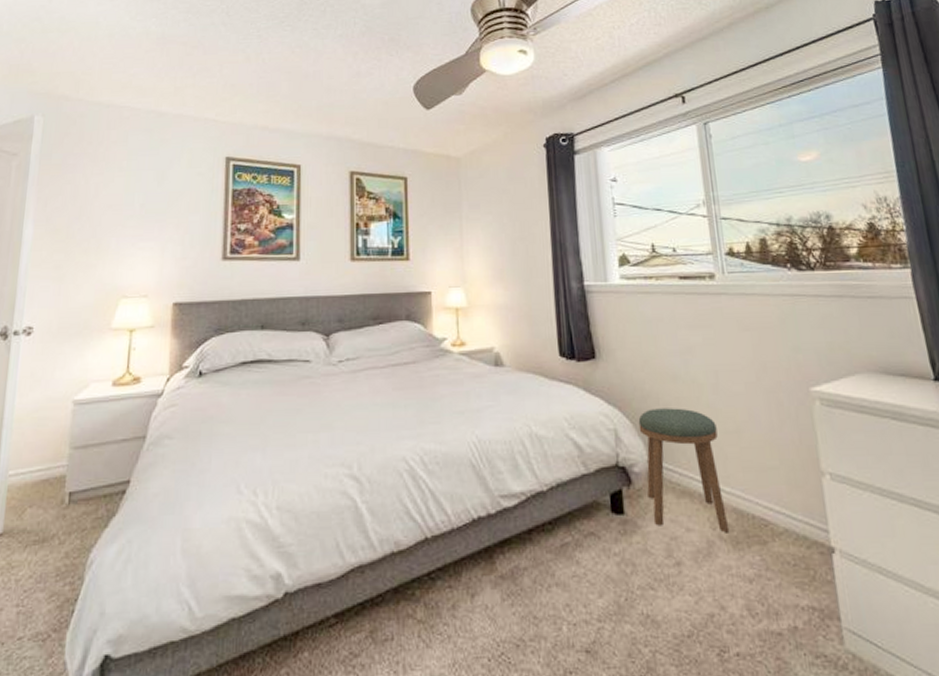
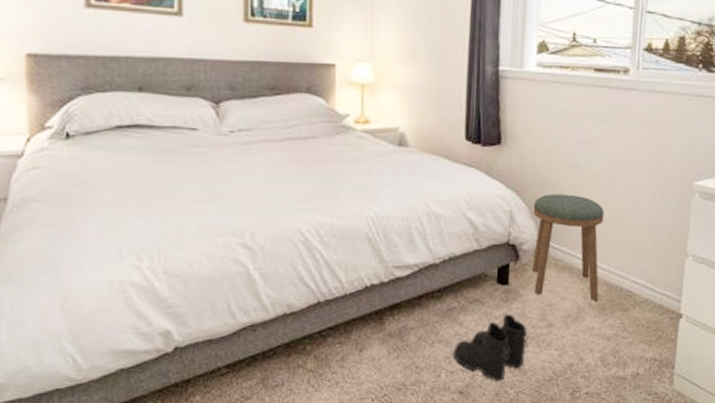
boots: none [572,549,658,637] -> present [453,314,529,382]

